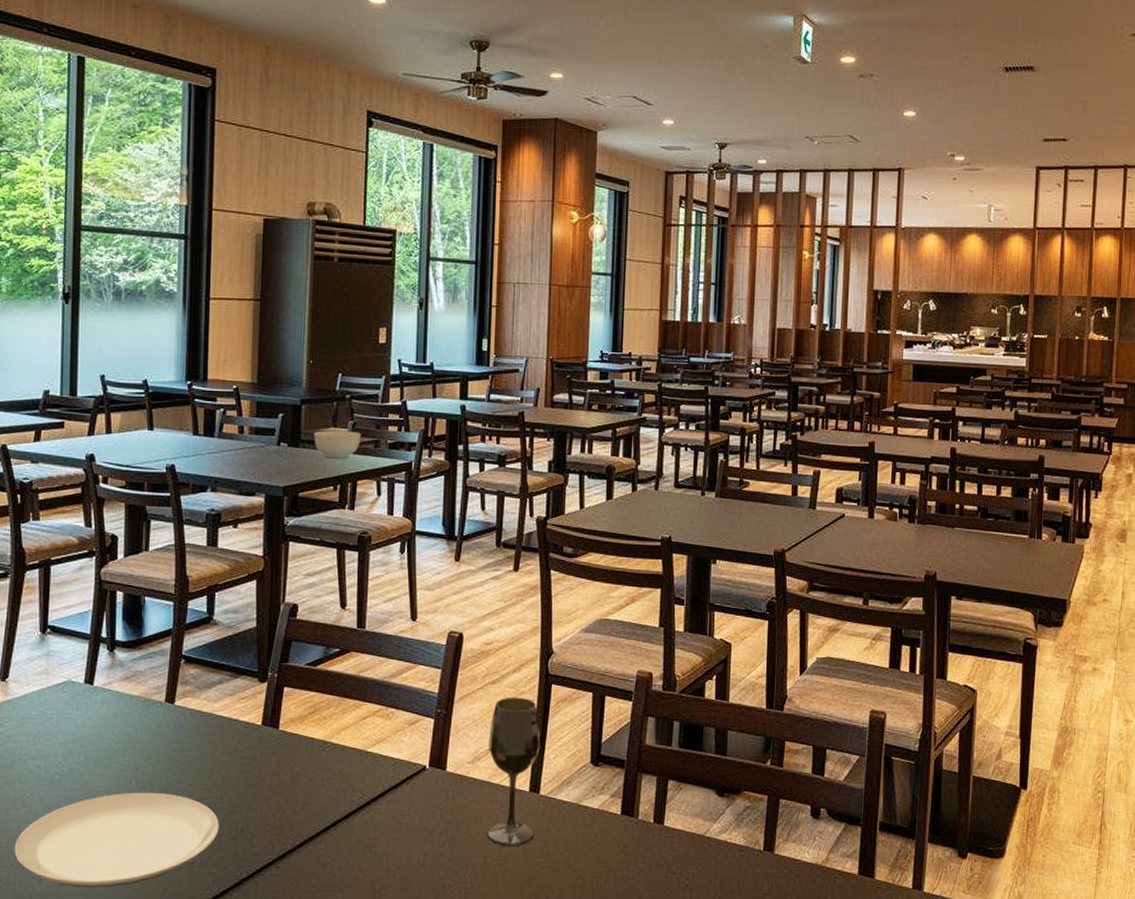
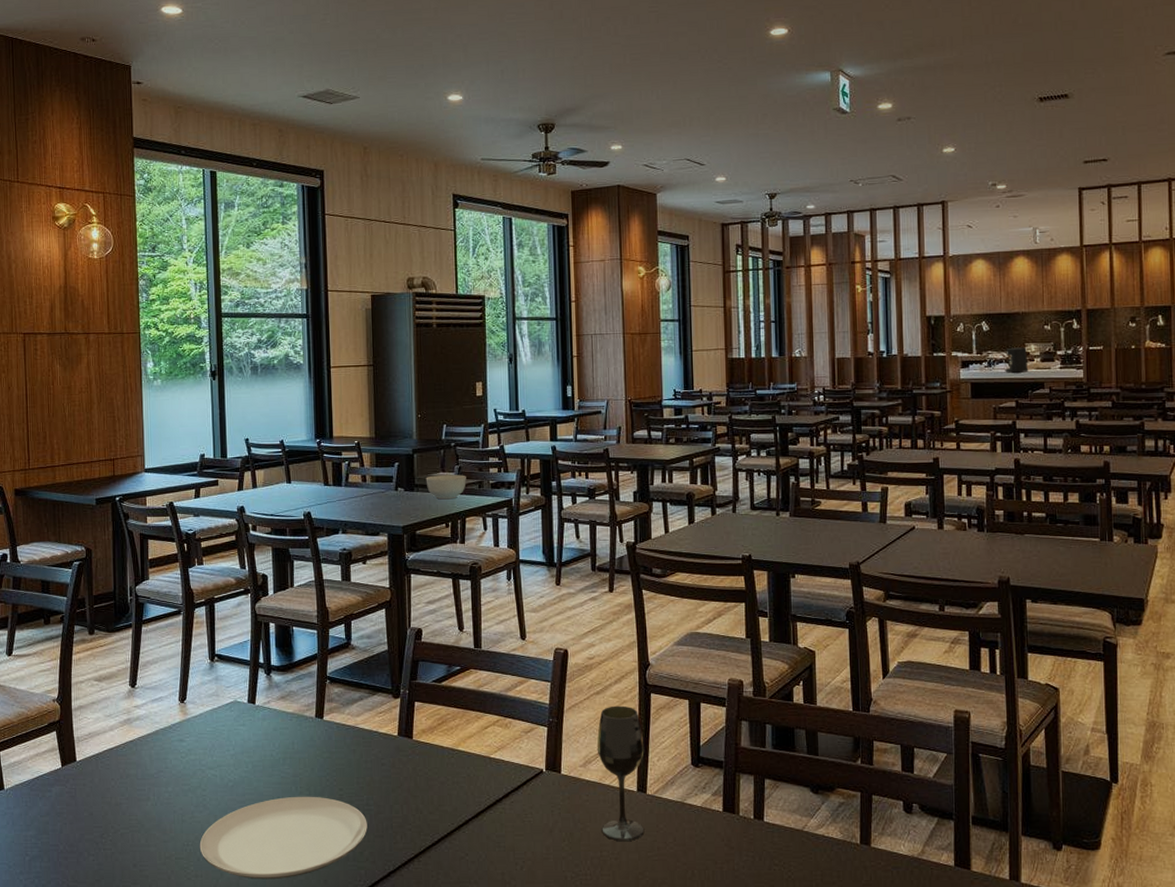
coffee maker: none [948,330,972,357] -> present [1005,347,1029,373]

